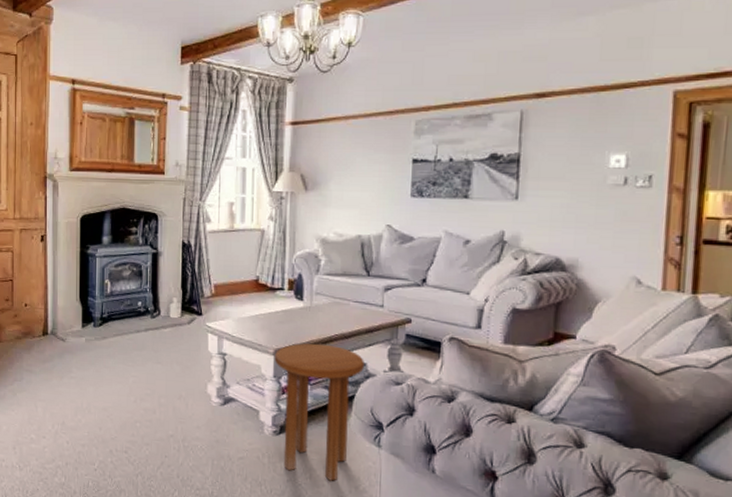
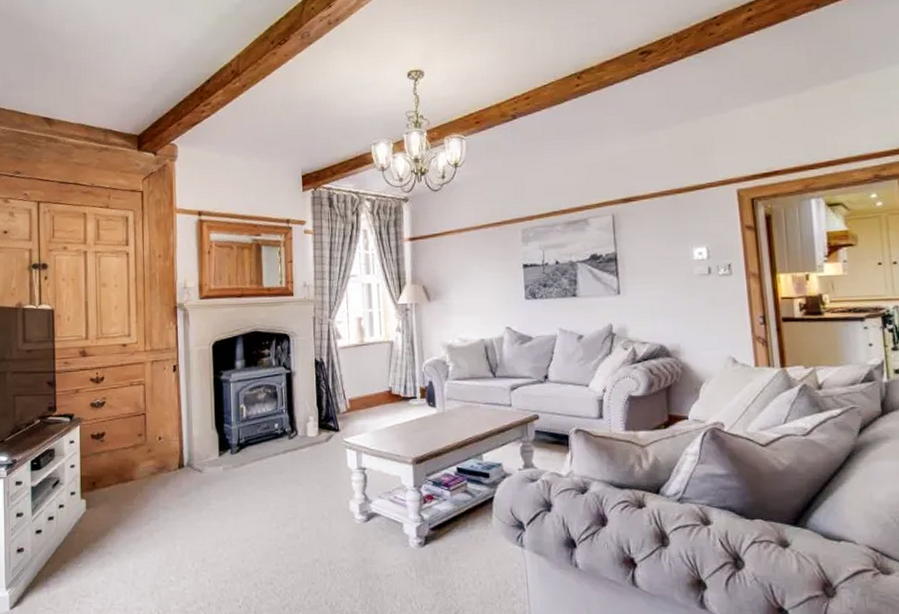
side table: present [274,343,364,481] -> none [412,448,500,588]

